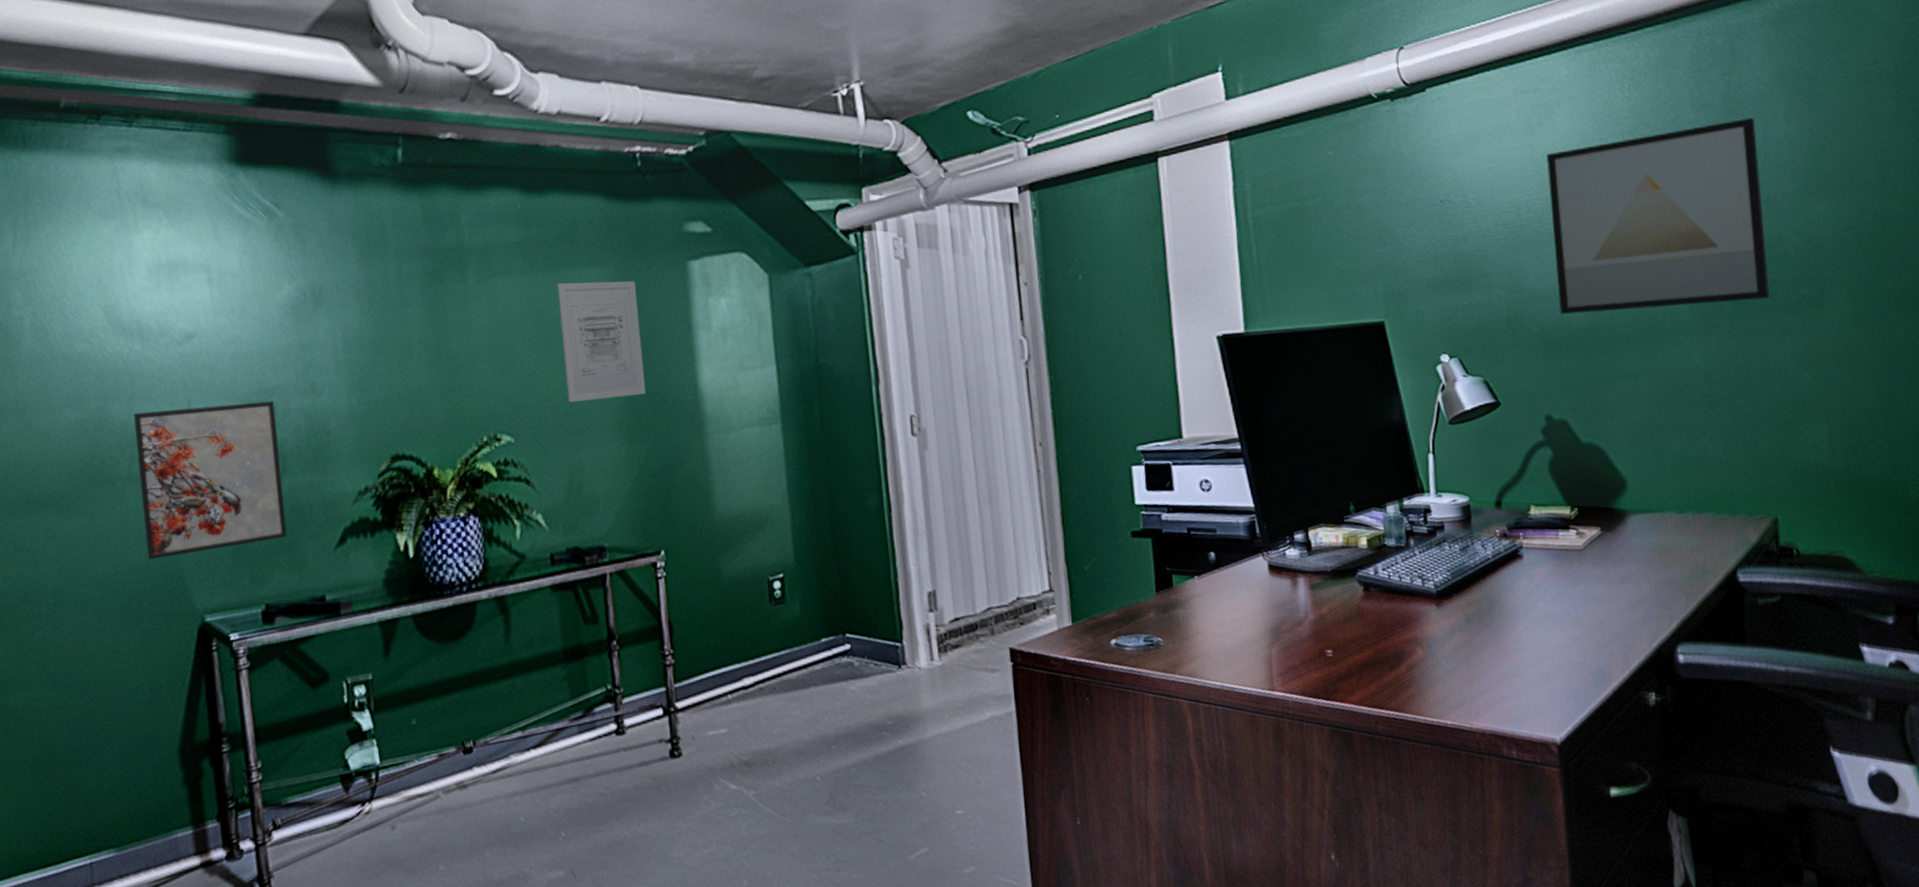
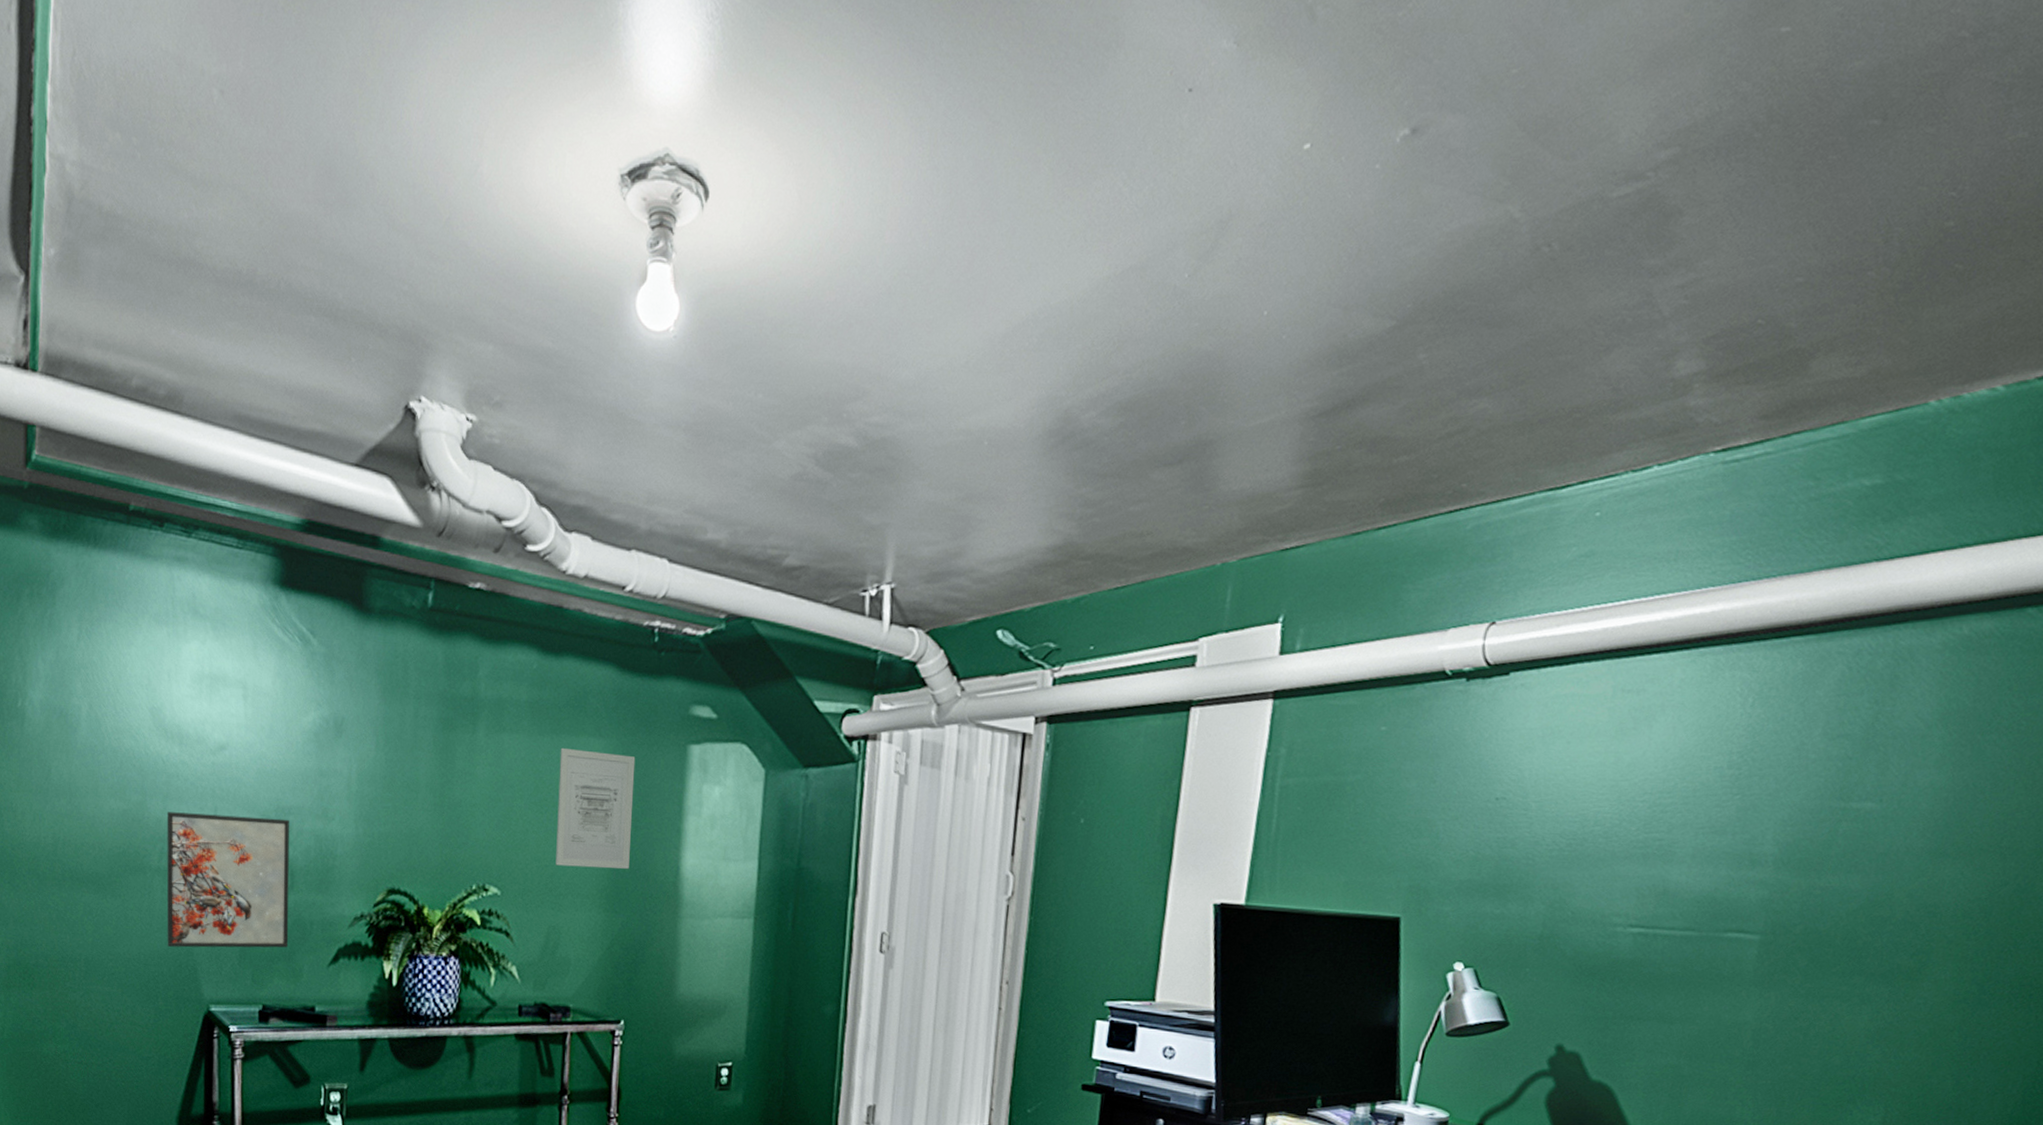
wall art: present [1546,118,1771,315] -> none [1603,757,1898,962]

